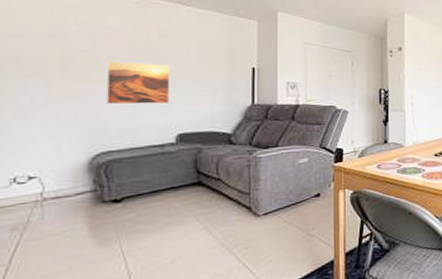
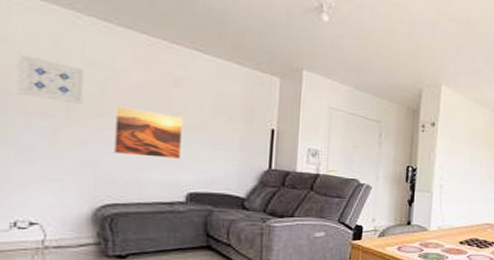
wall art: none [14,21,79,63] -> present [16,53,86,105]

